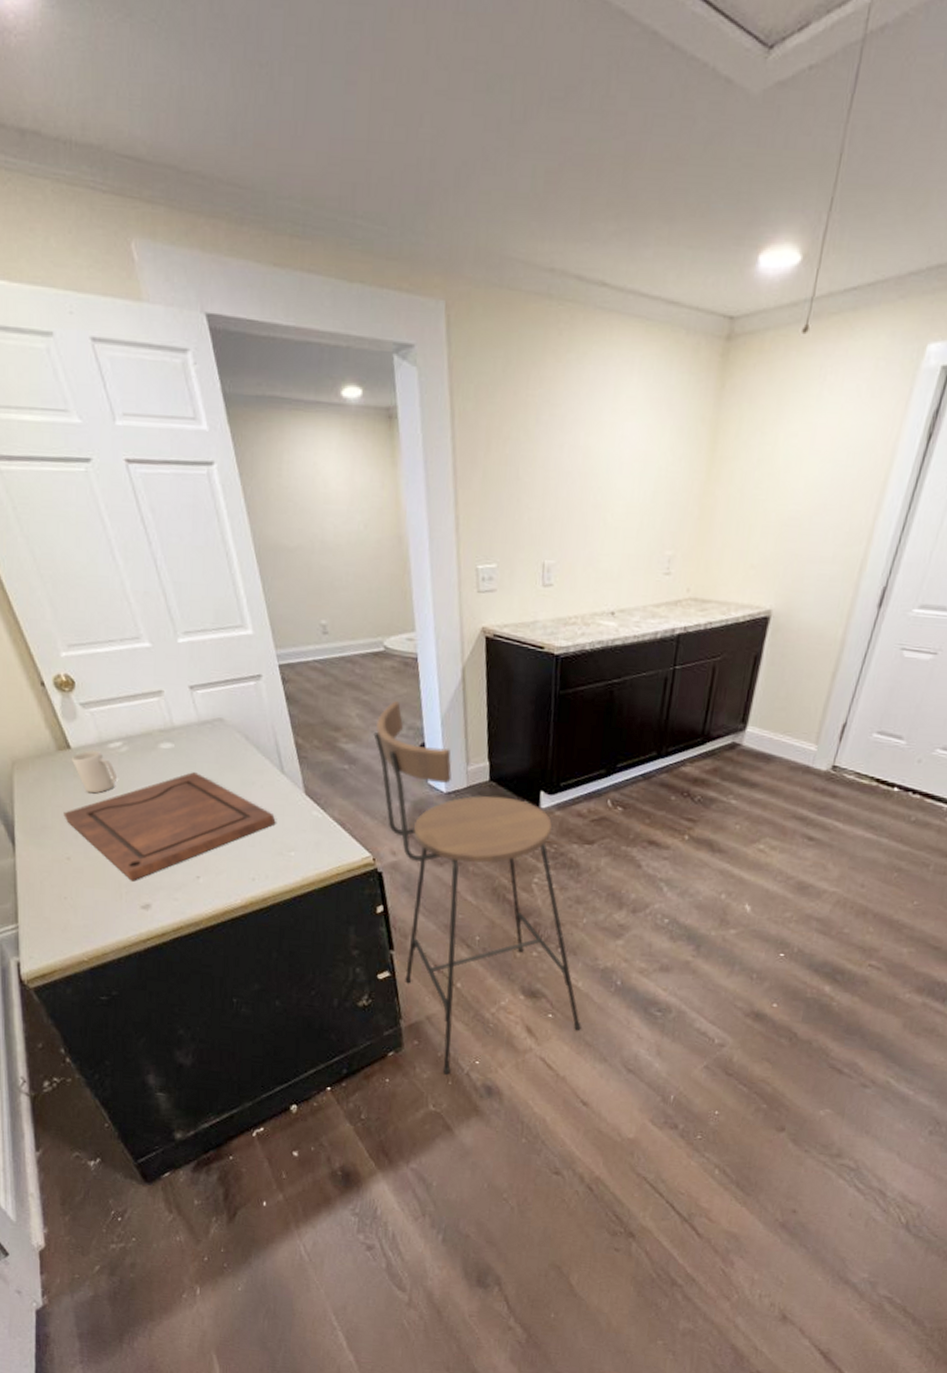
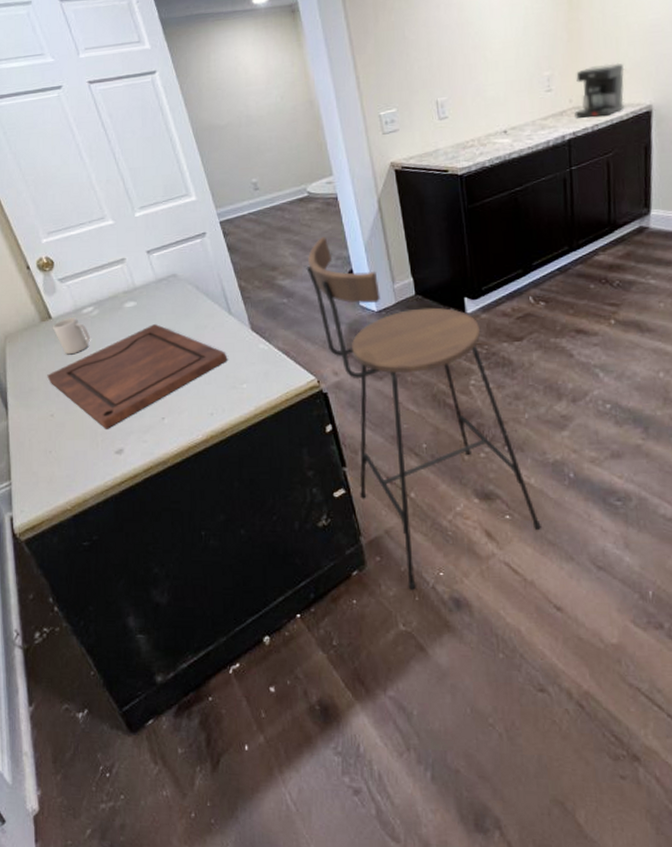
coffee maker: none [689,553,752,615] -> present [574,62,625,118]

